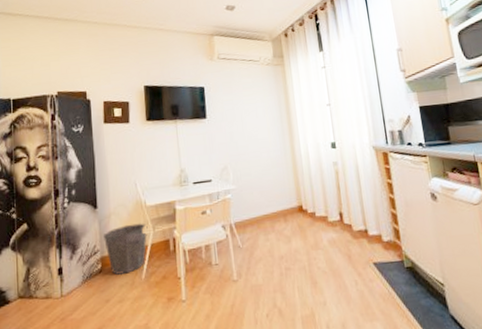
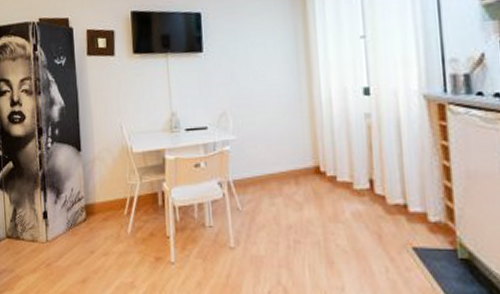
waste bin: present [104,223,148,275] -> none [88,171,134,225]

